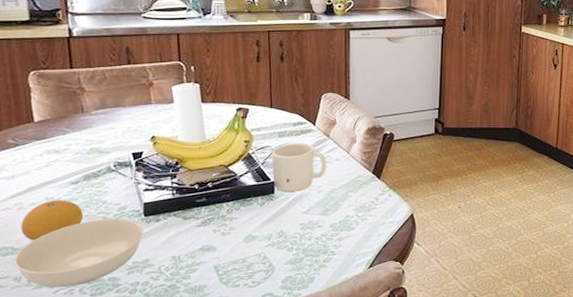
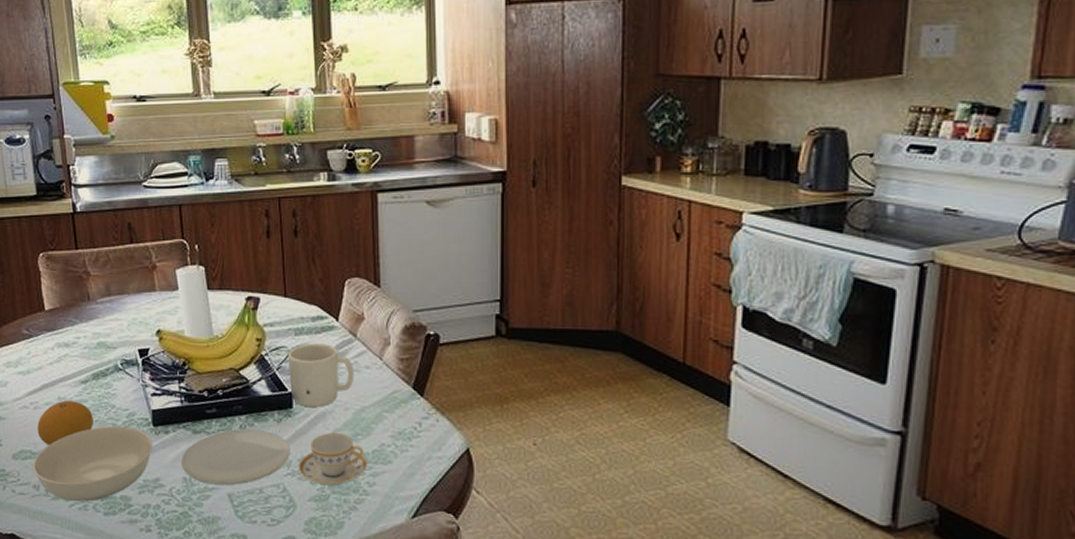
plate: none [170,212,271,260] -> present [180,428,290,486]
teacup: none [277,209,336,251] -> present [297,432,368,486]

